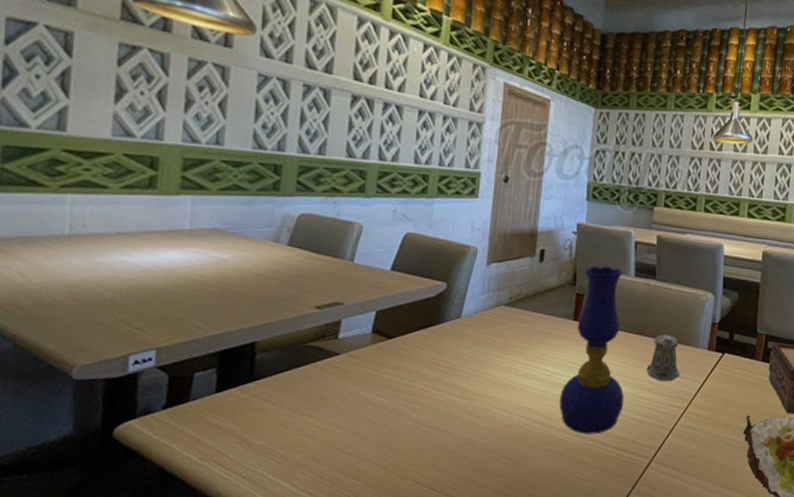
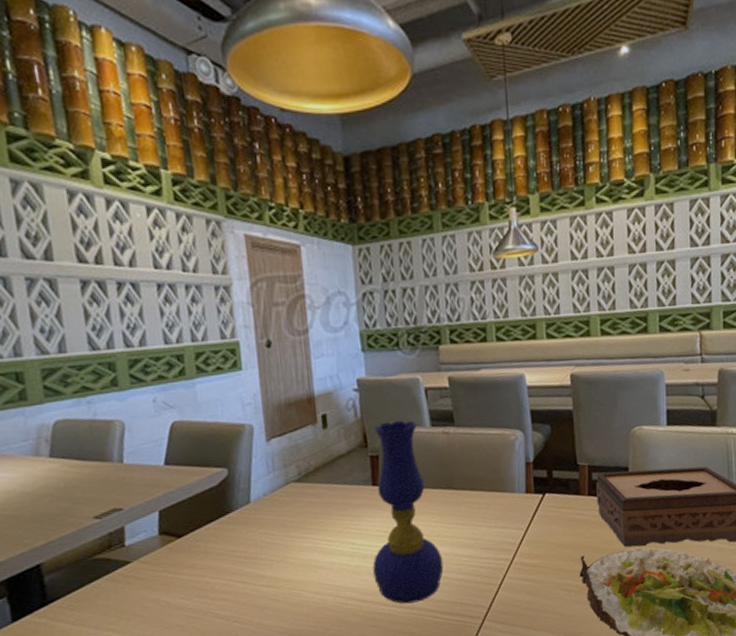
pepper shaker: present [646,329,680,381] -> none [461,479,499,535]

